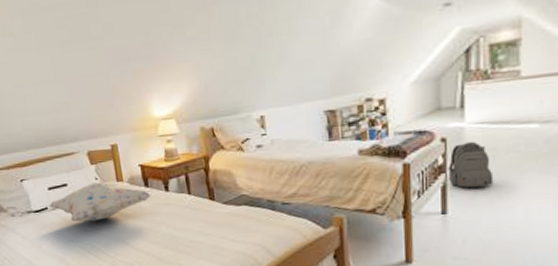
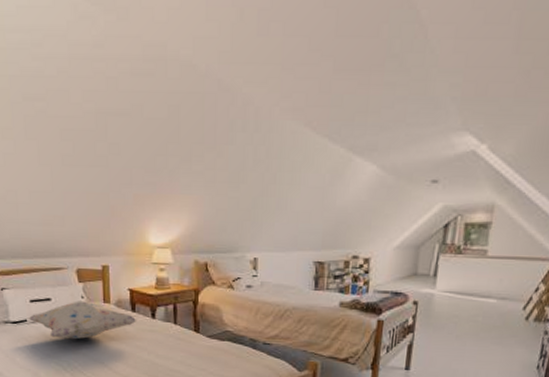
backpack: present [449,141,494,188] -> none [415,307,454,350]

